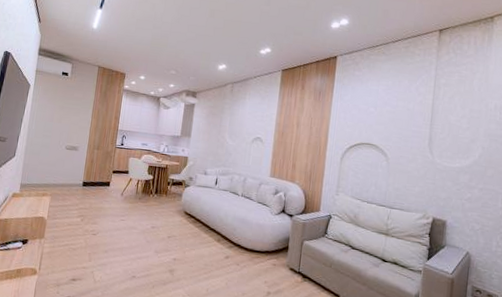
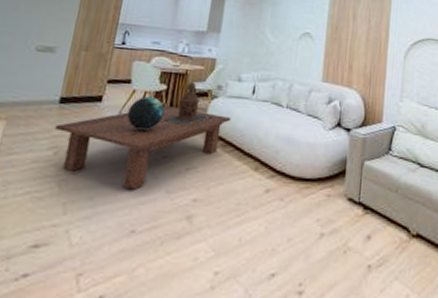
coffee table: none [81,191,200,249] -> present [55,106,232,190]
decorative globe: none [127,183,153,208] -> present [127,96,165,131]
lantern: none [150,174,186,205] -> present [161,82,212,125]

